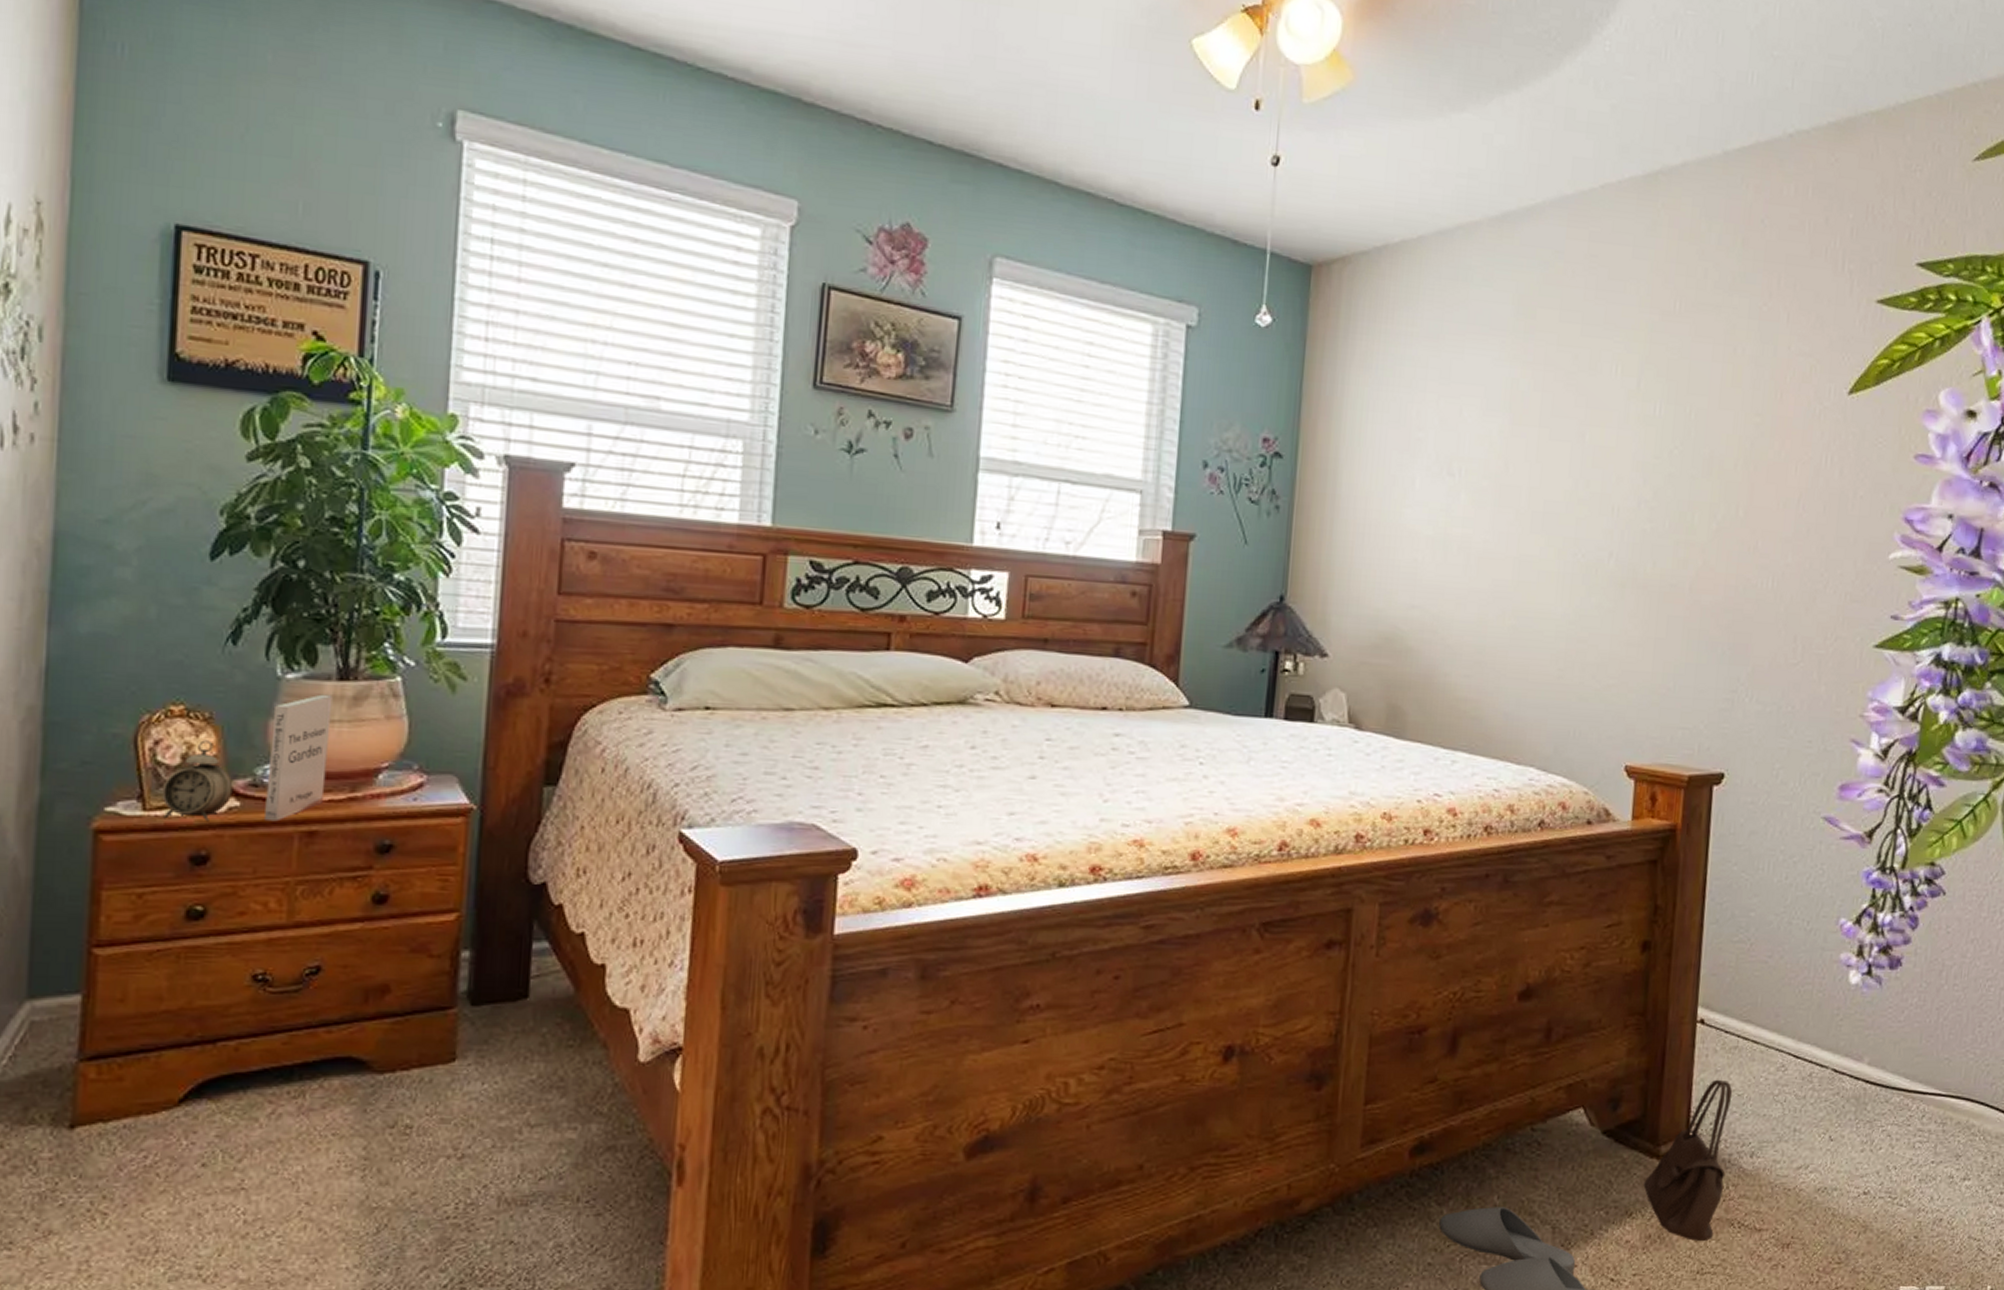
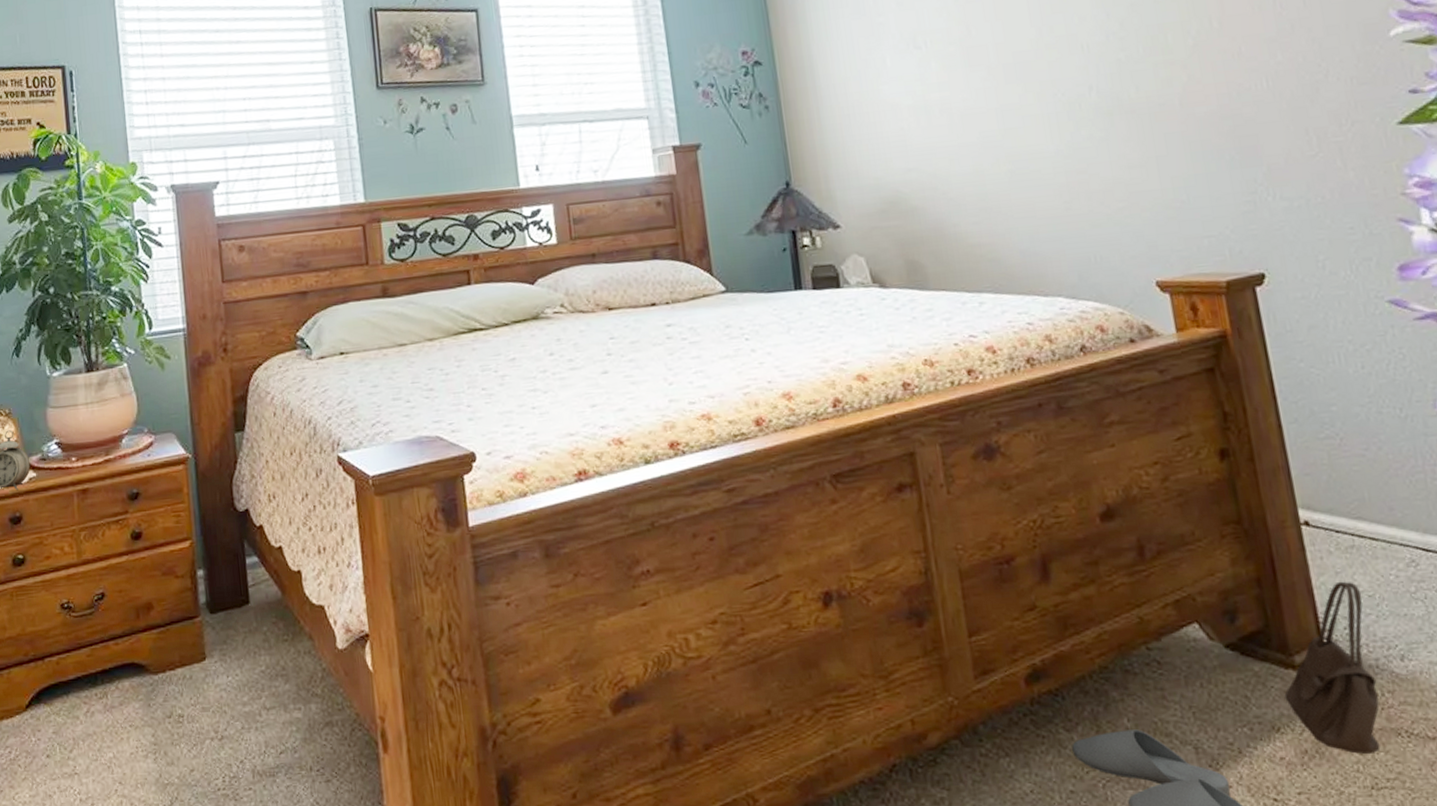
book: present [265,694,333,822] -> none [49,384,89,486]

